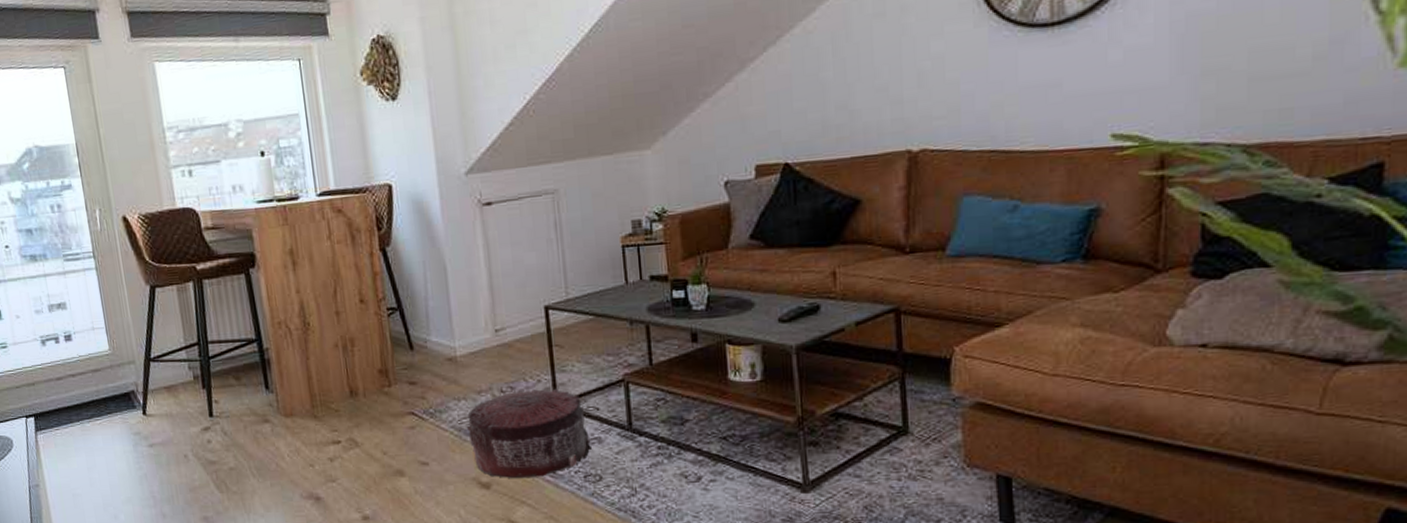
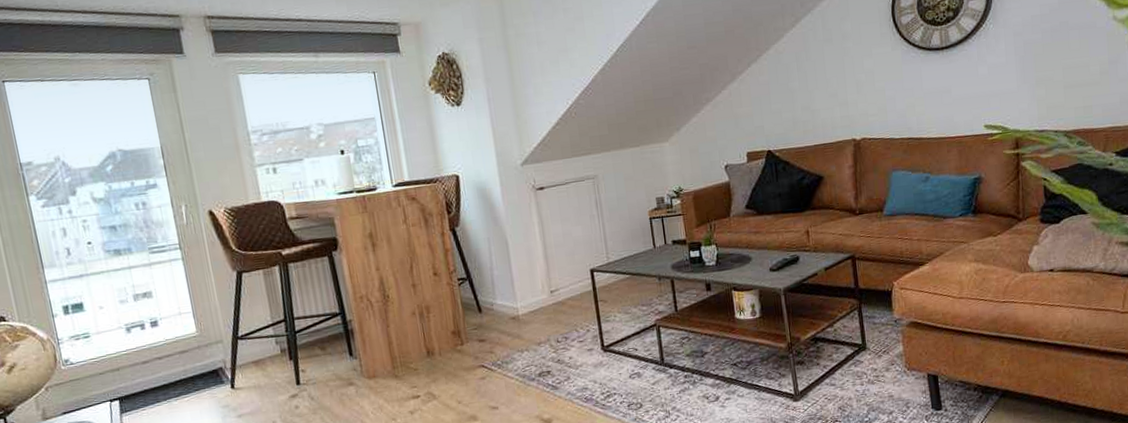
pouf: present [467,388,593,479] -> none [530,335,634,414]

